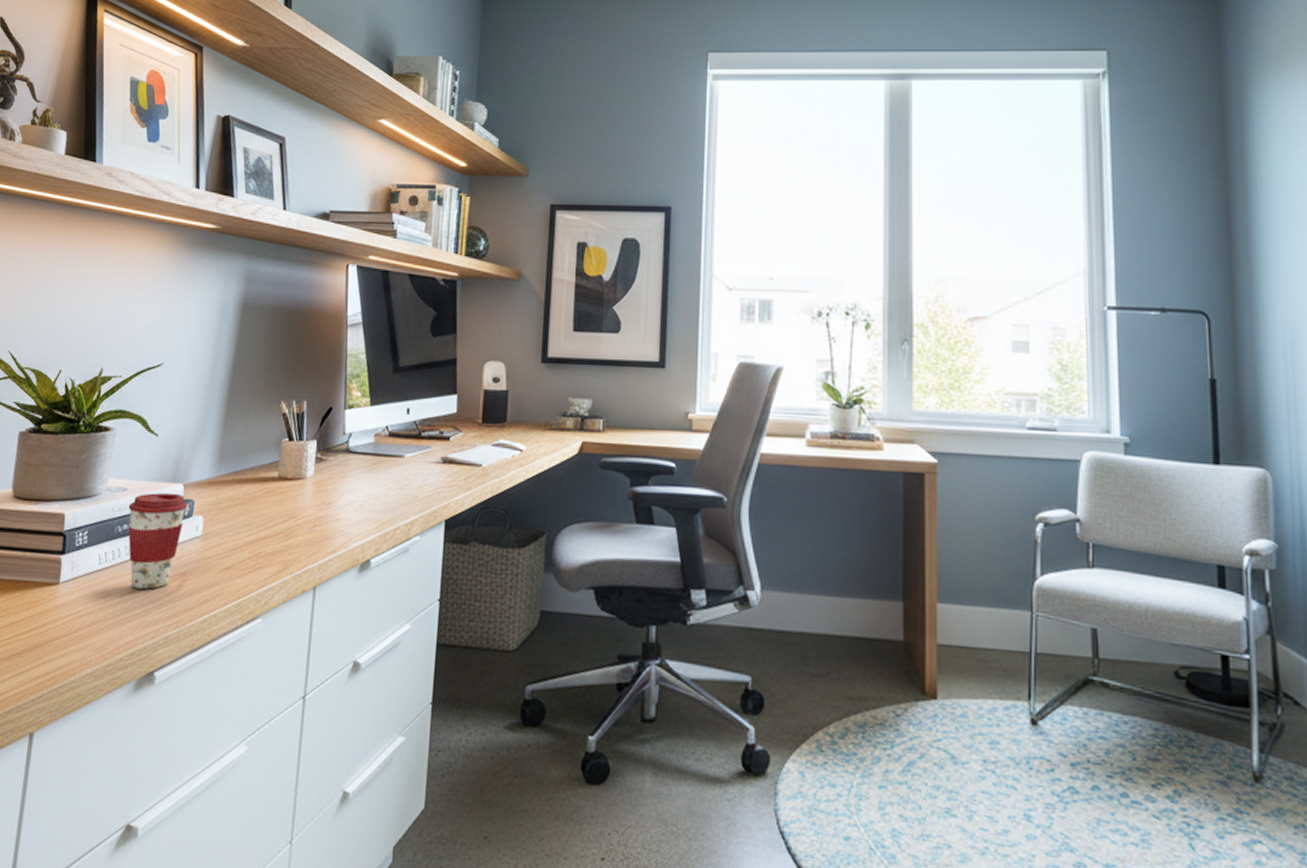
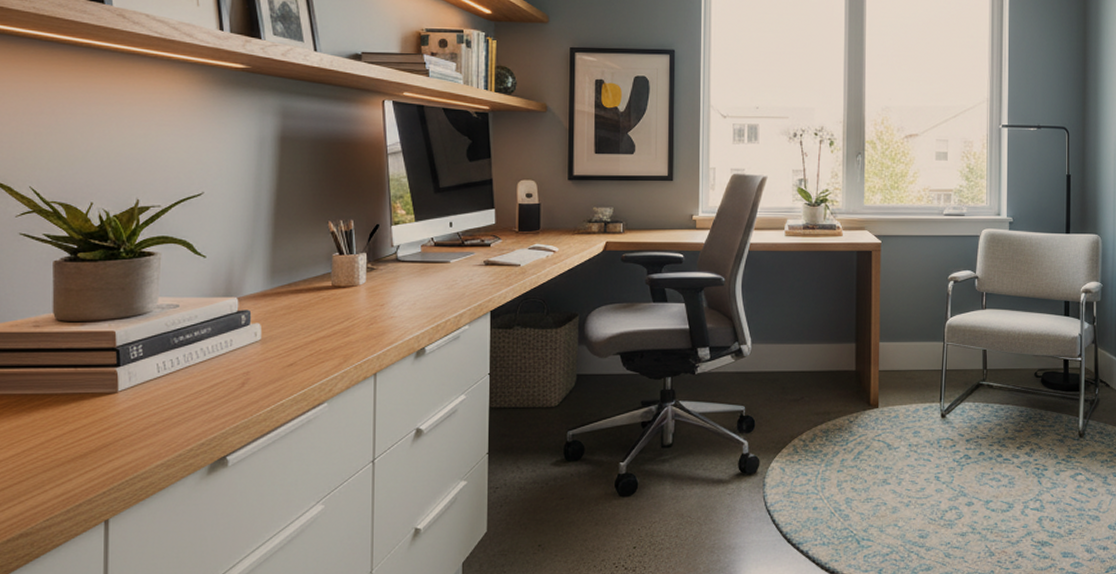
coffee cup: present [128,492,189,589] -> none [182,306,245,389]

